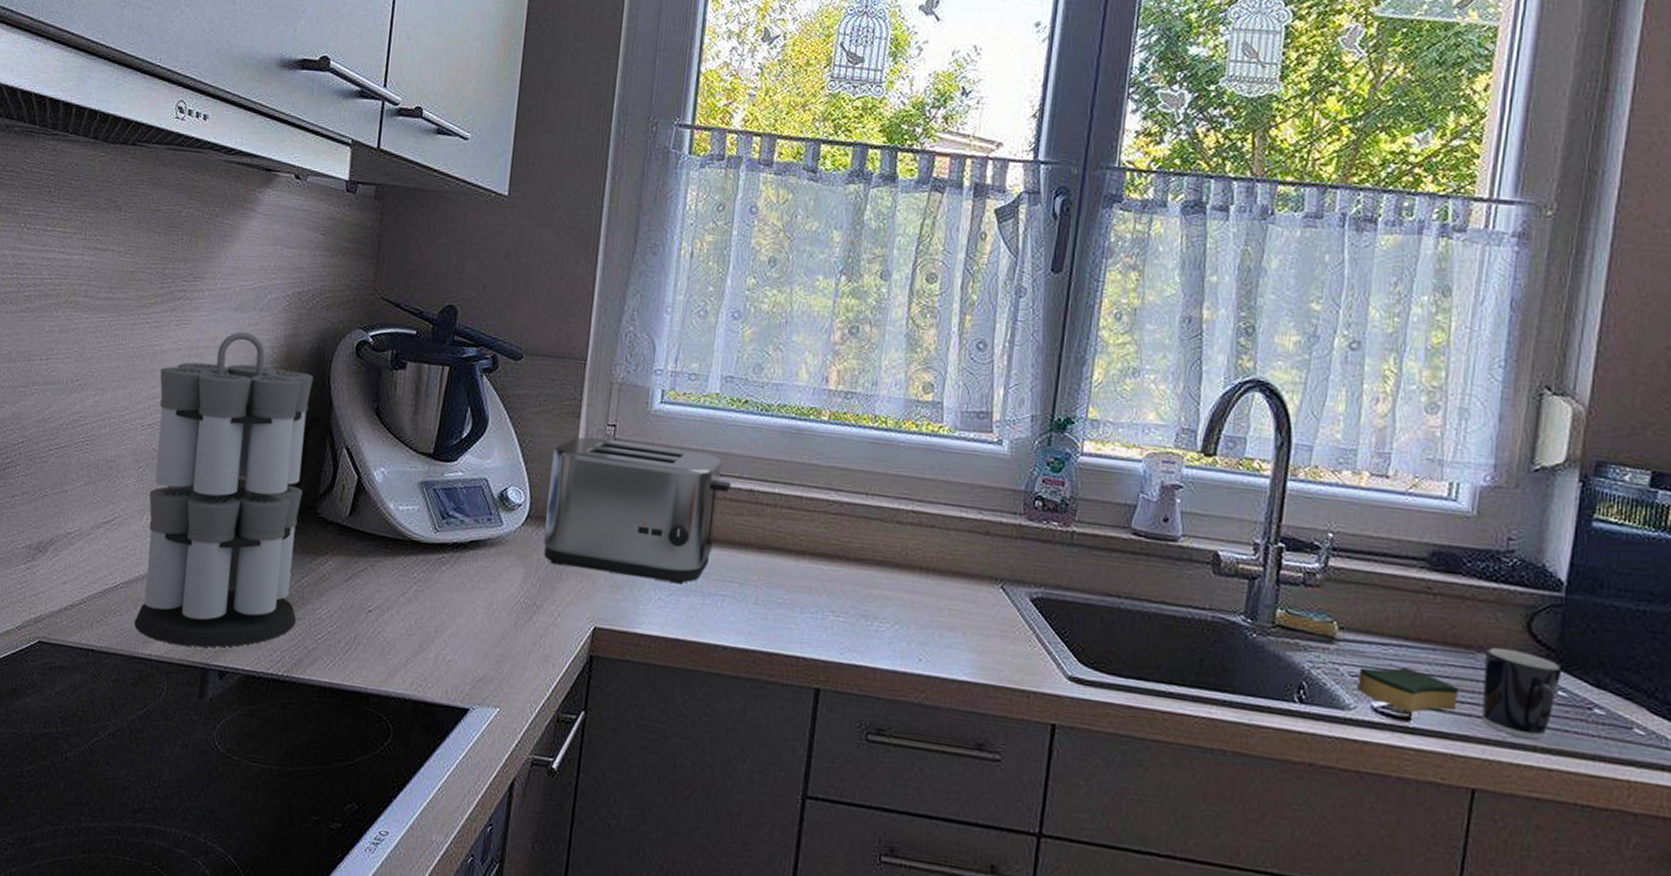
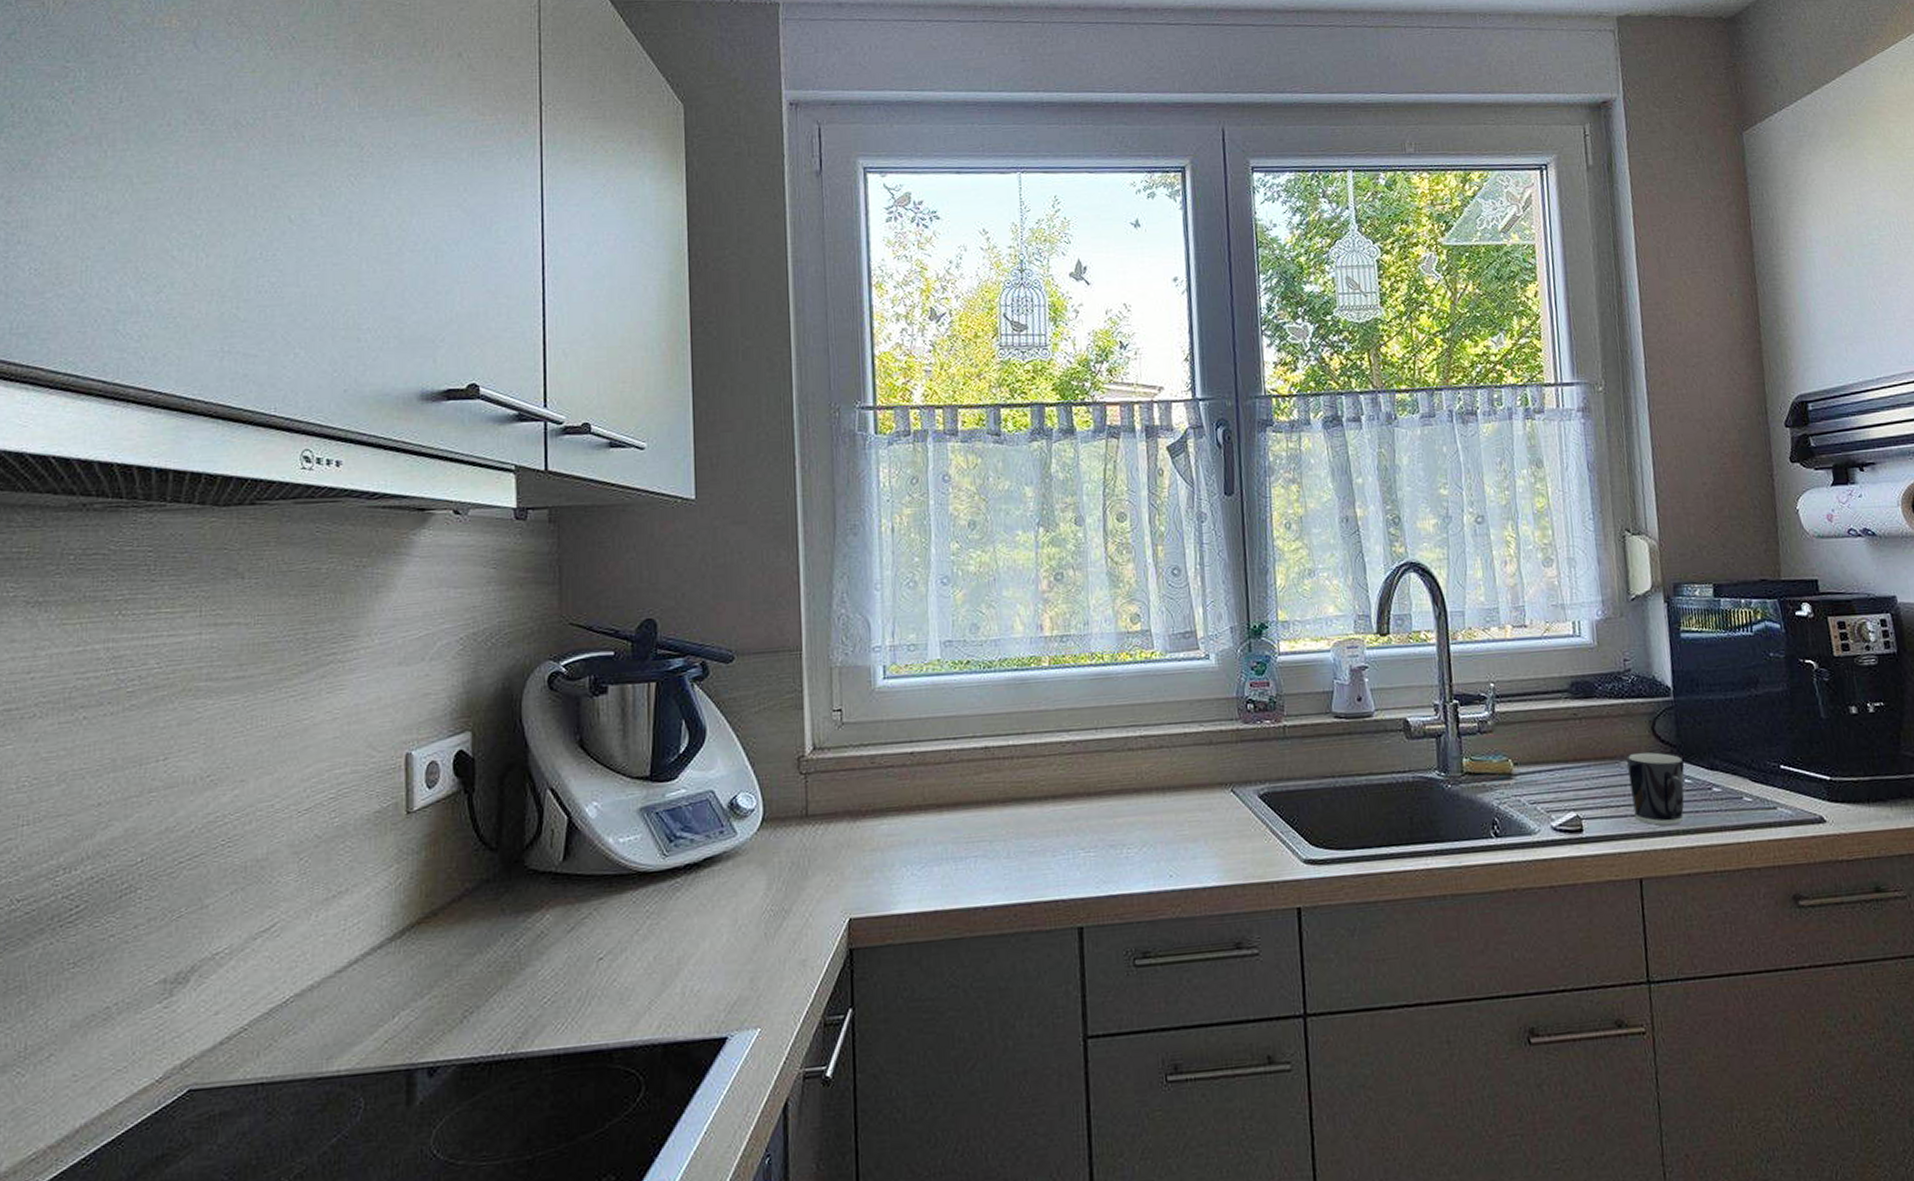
spice rack: present [134,332,313,648] -> none [313,686,515,1053]
toaster: present [543,436,731,585] -> none [780,719,966,863]
sponge: present [1357,667,1458,713] -> none [1536,786,1615,825]

